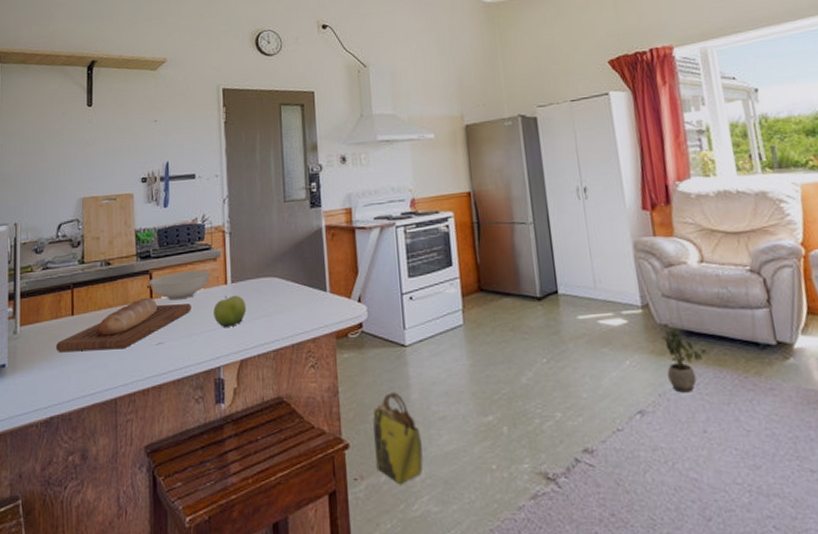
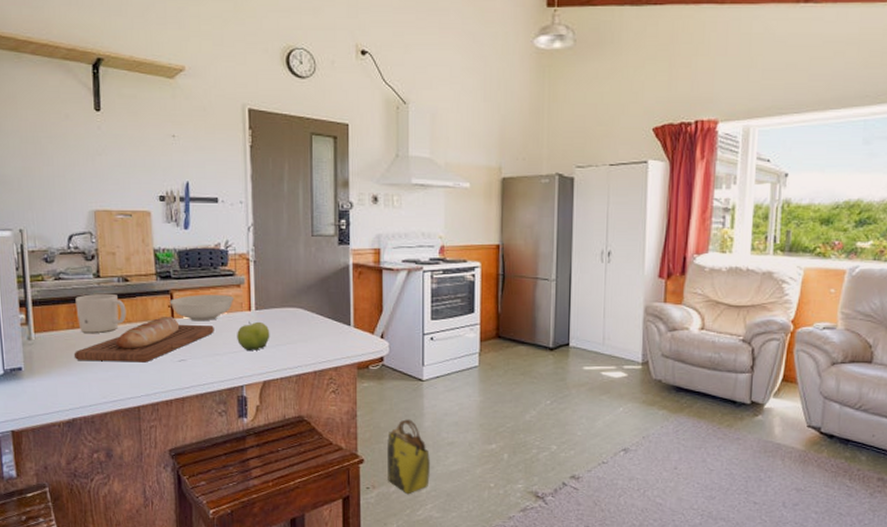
mug: none [60,278,107,322] -> present [75,293,126,333]
potted plant: present [661,328,707,393] -> none [653,384,691,437]

